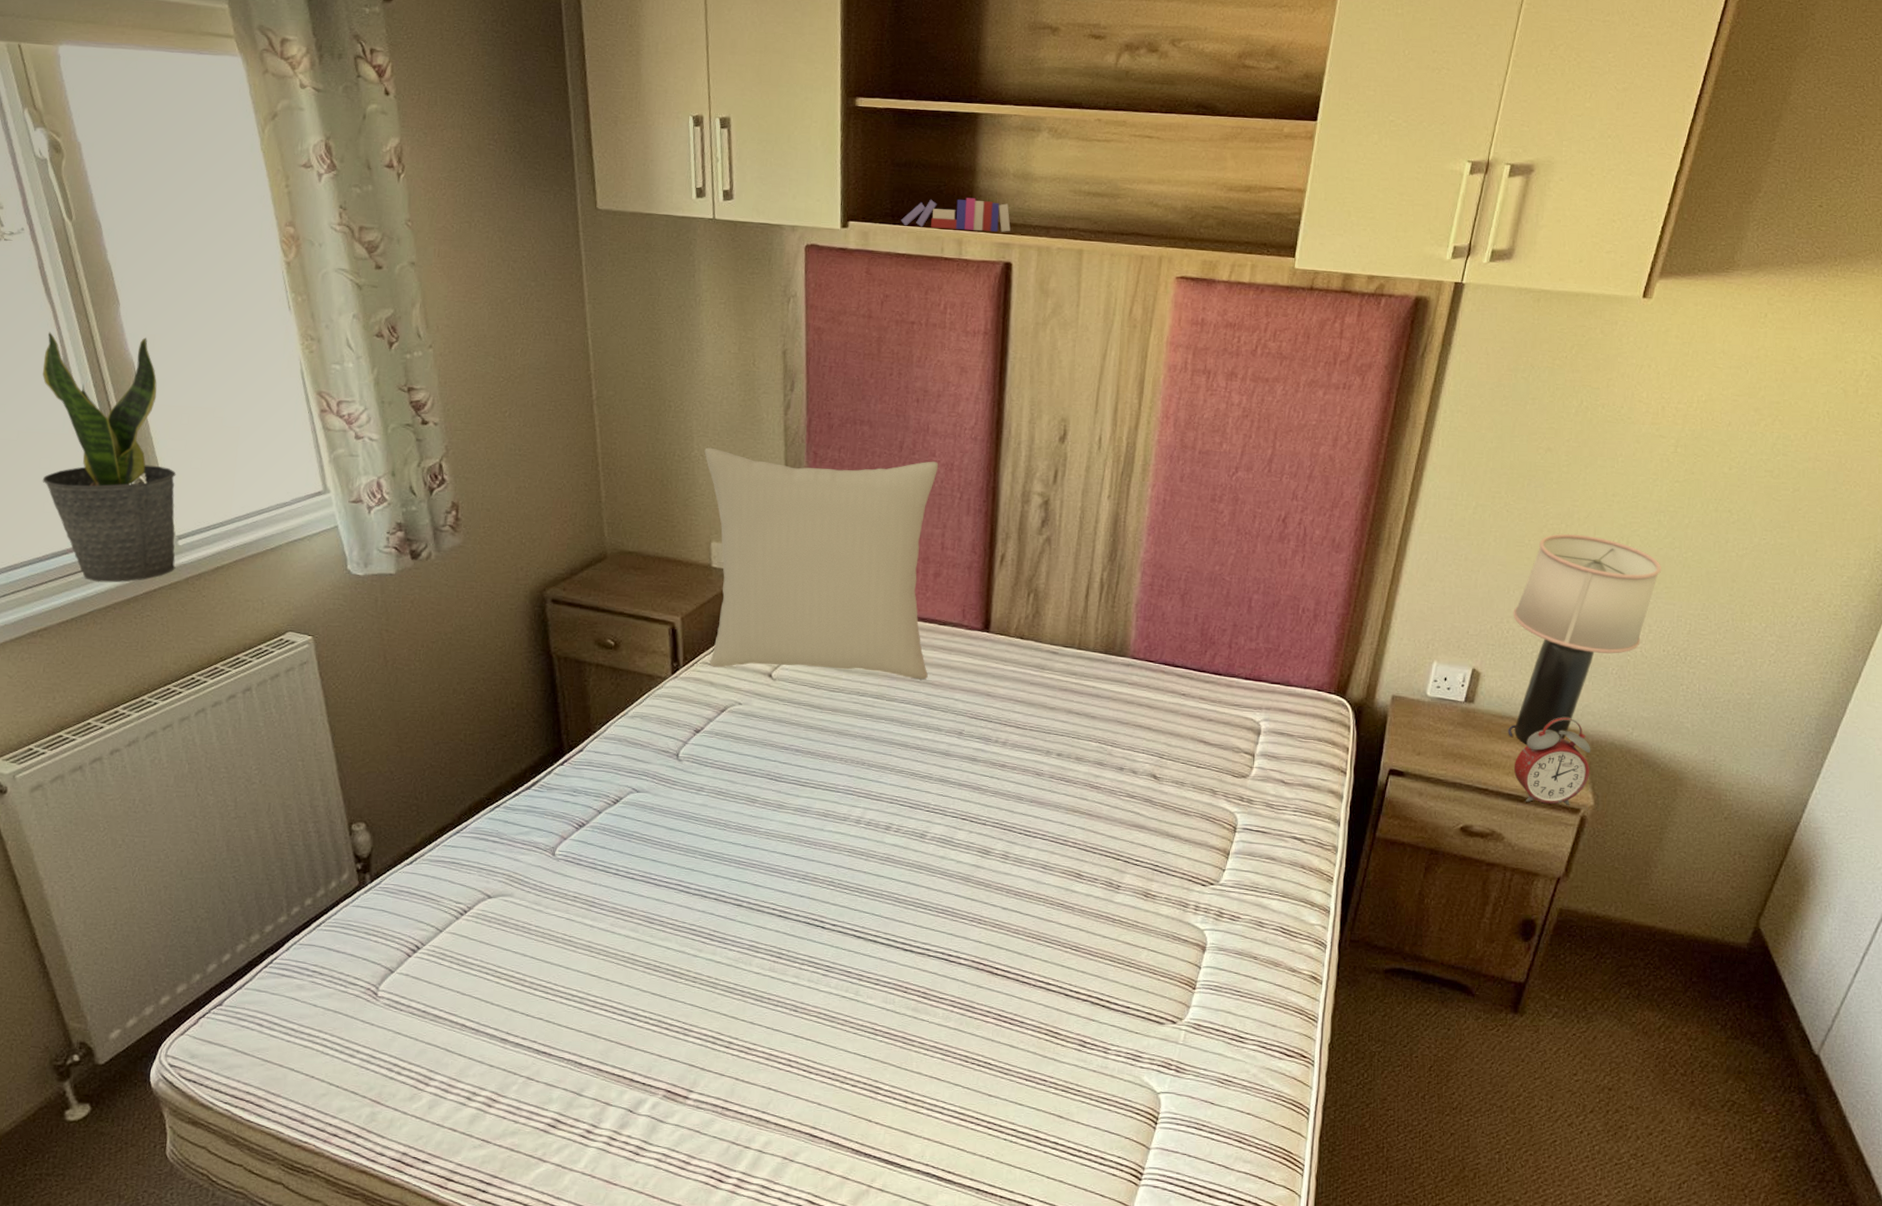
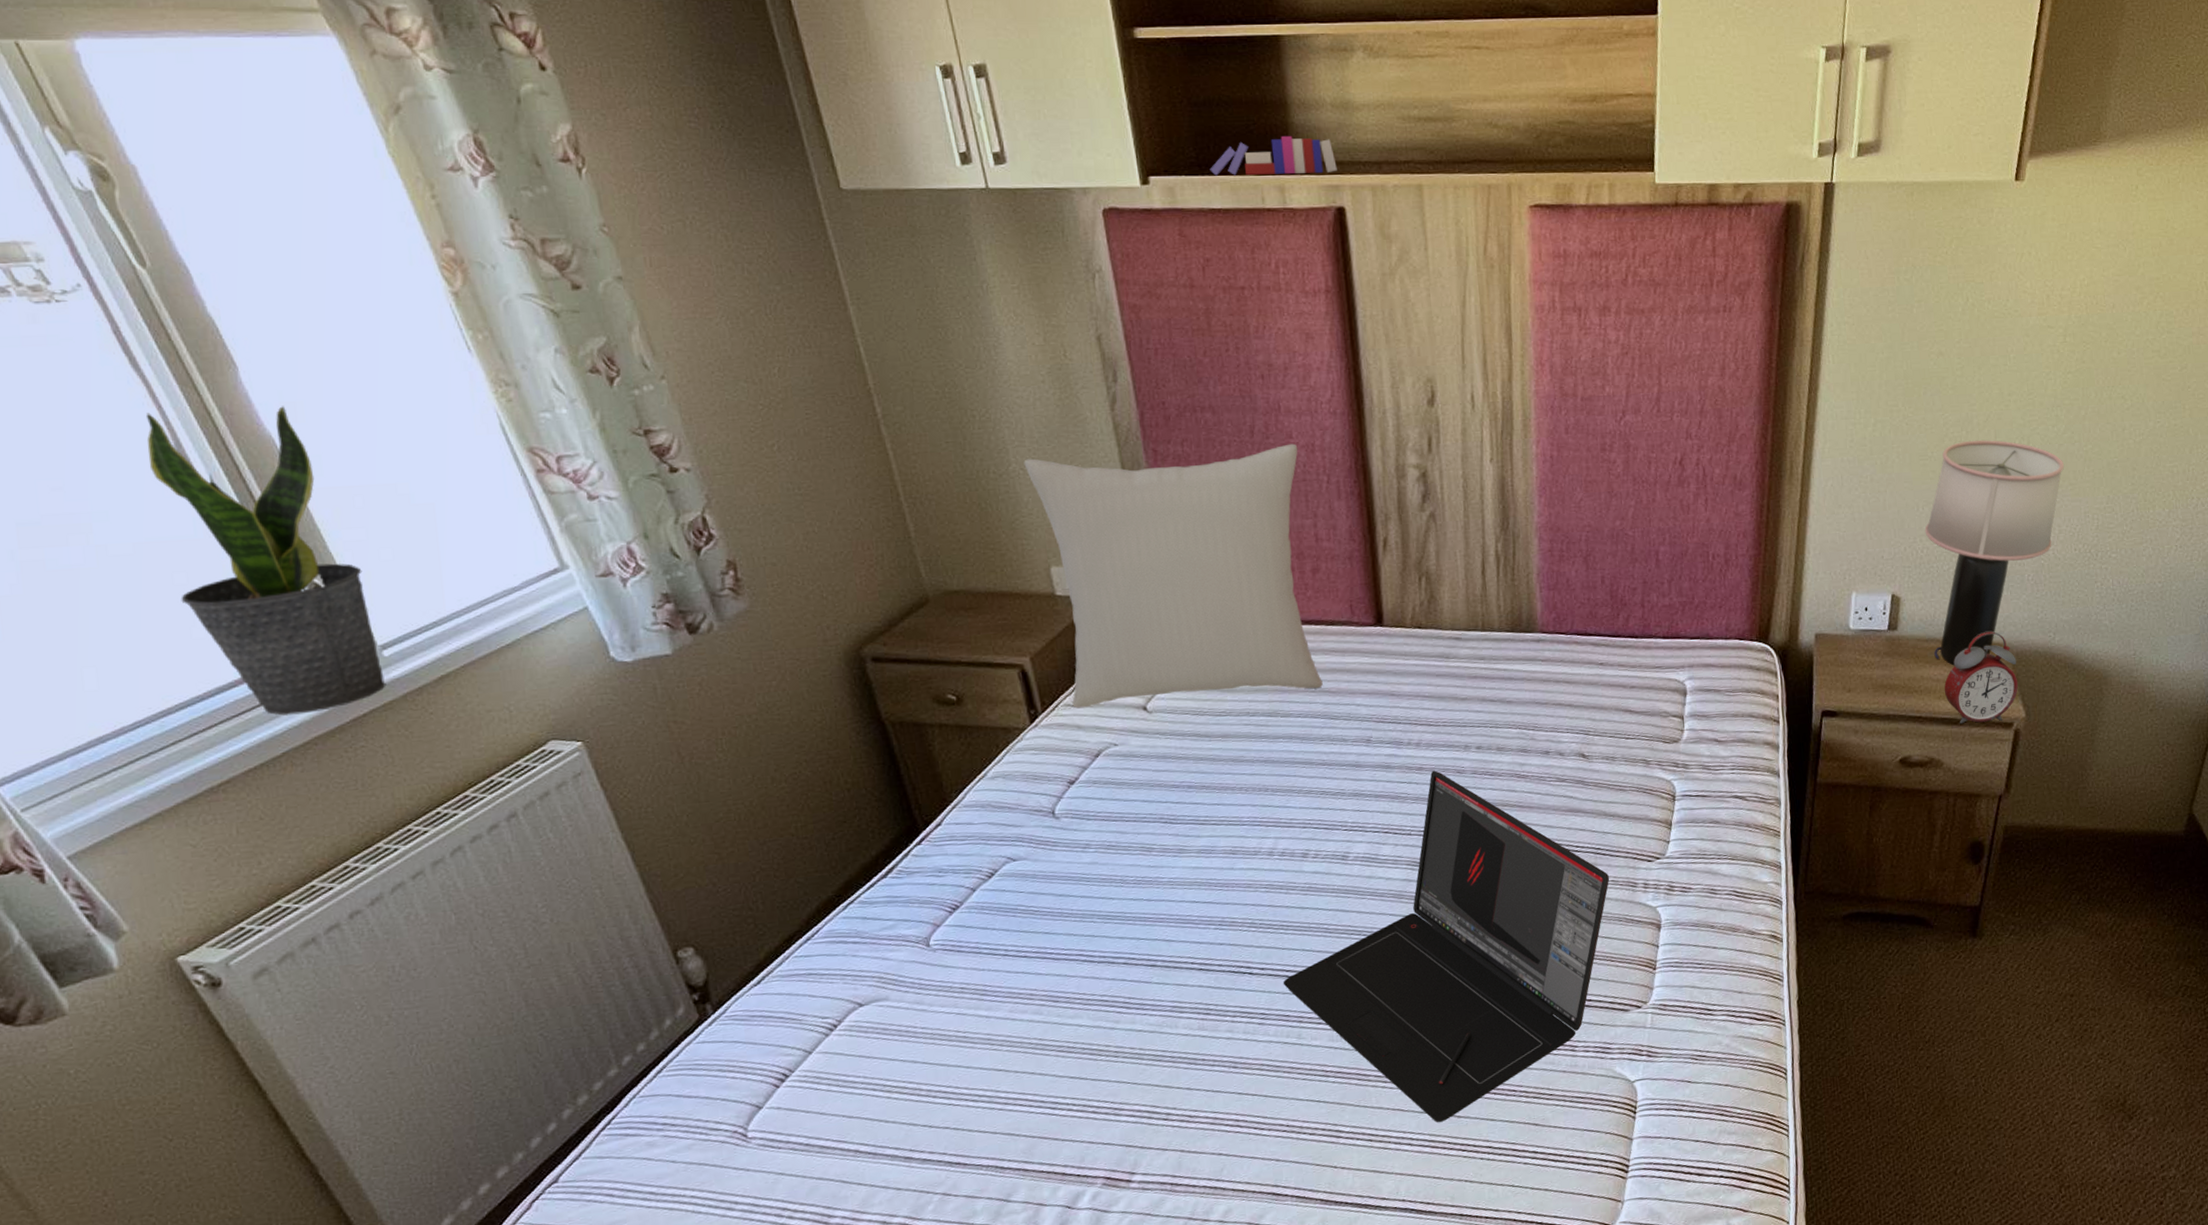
laptop: none [850,769,1164,1097] -> present [1283,770,1610,1122]

